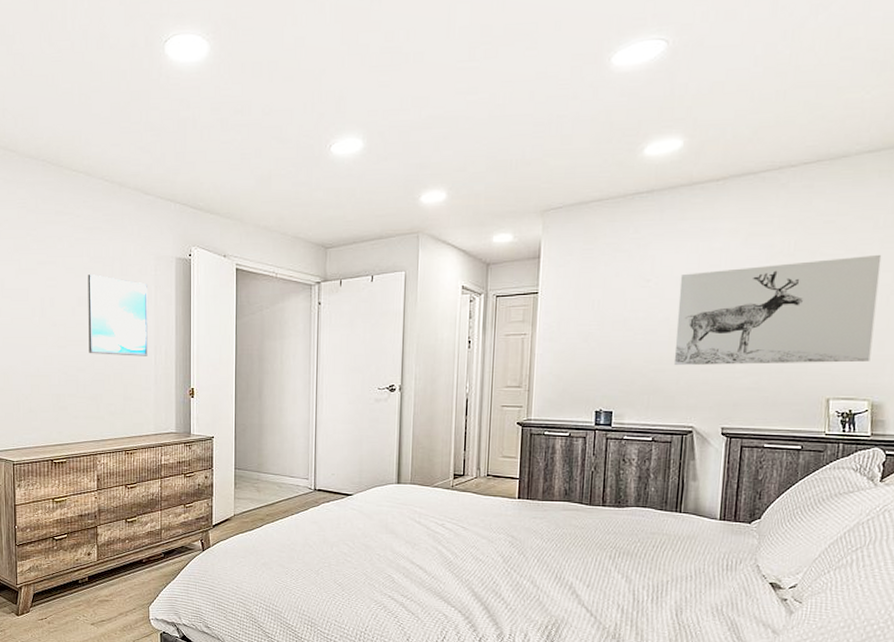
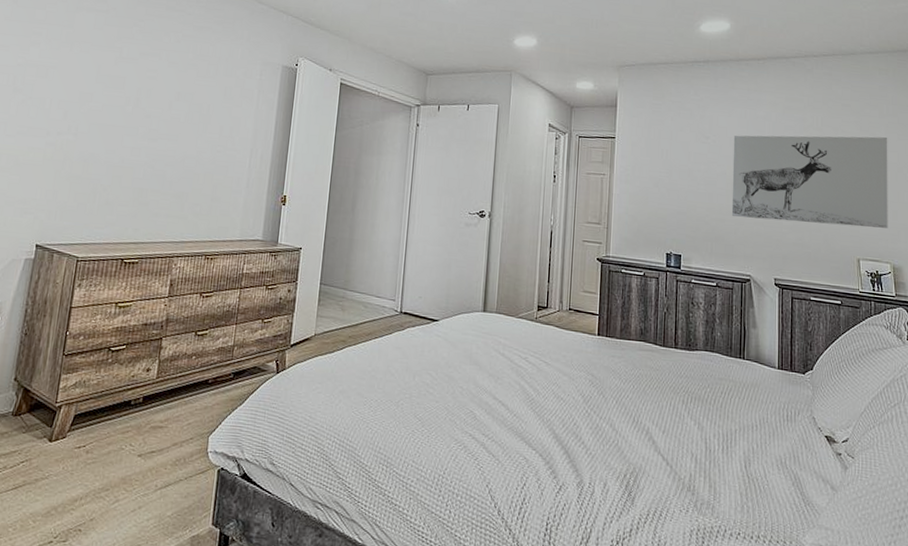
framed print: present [88,274,148,356] -> none [181,71,251,159]

